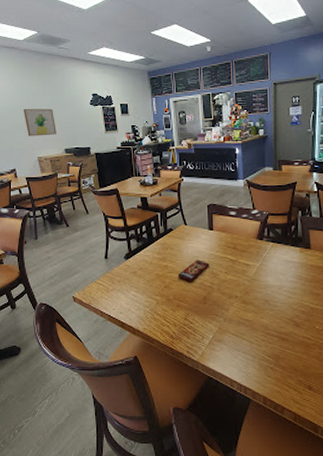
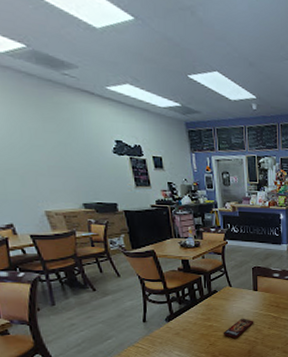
wall art: present [24,108,56,137] -> none [16,148,69,186]

